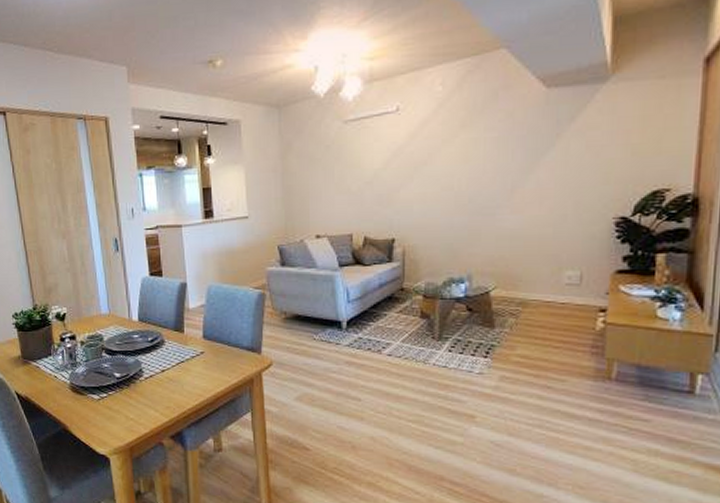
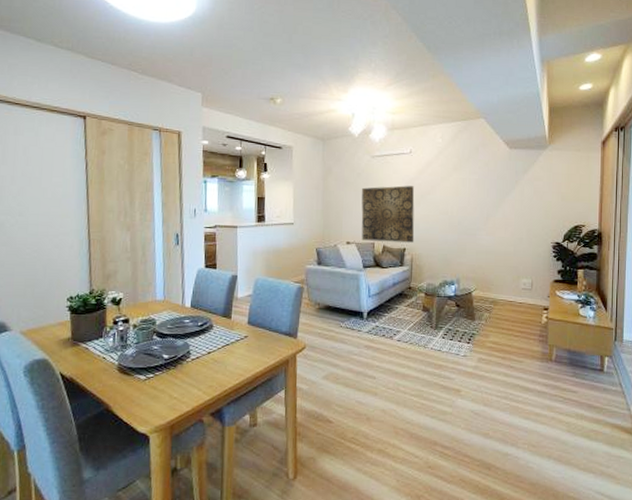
wall art: none [333,156,407,233] -> present [361,185,415,243]

